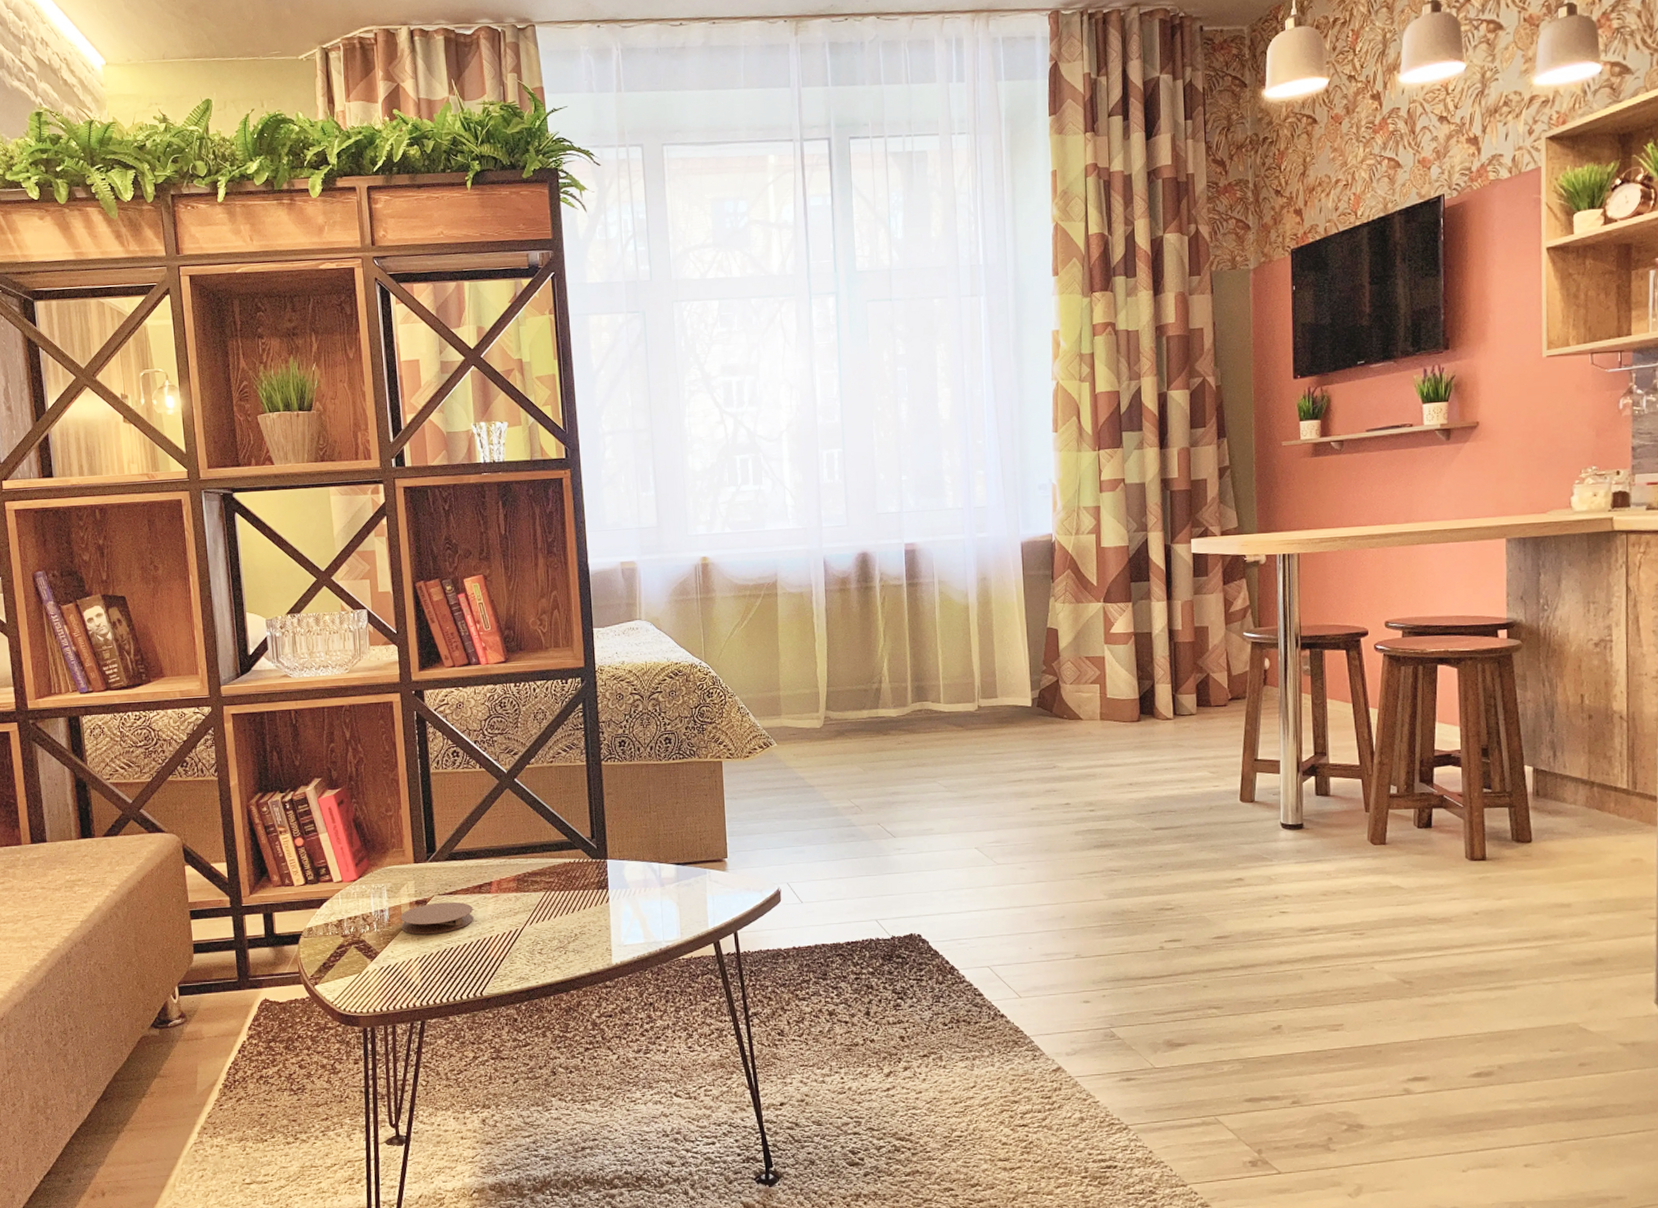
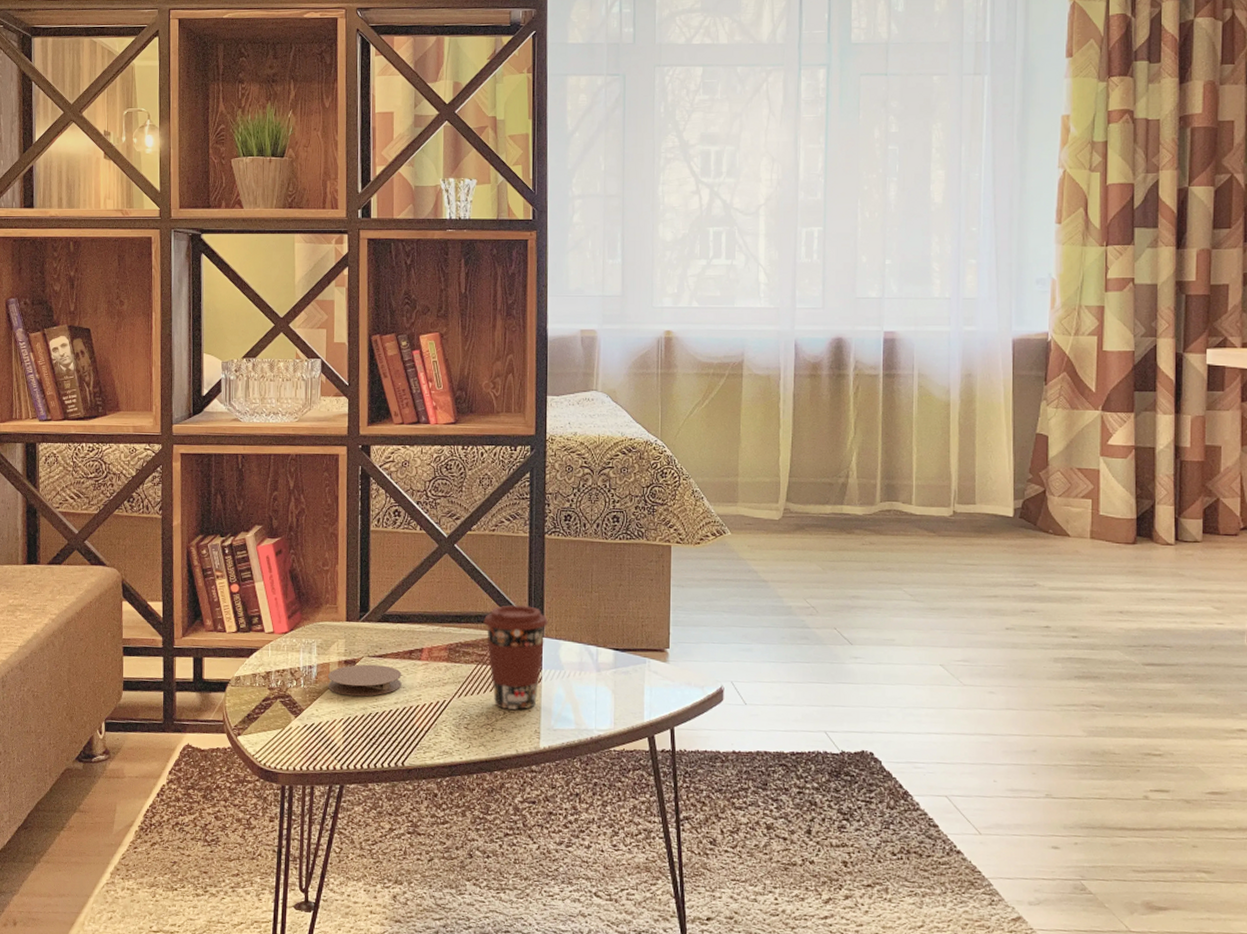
coffee cup: none [548,830,611,931] -> present [483,604,548,710]

